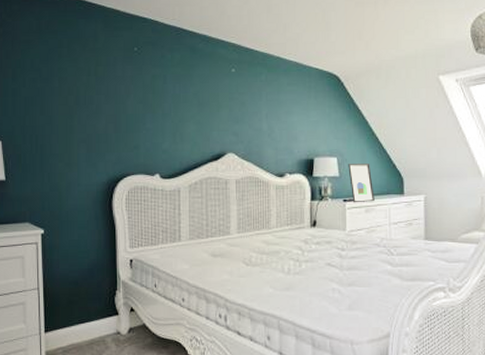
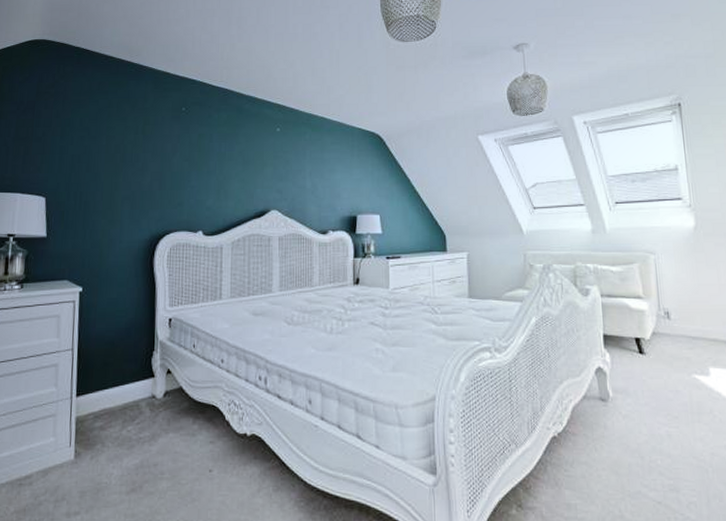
picture frame: present [348,163,375,203] -> none [391,220,418,261]

